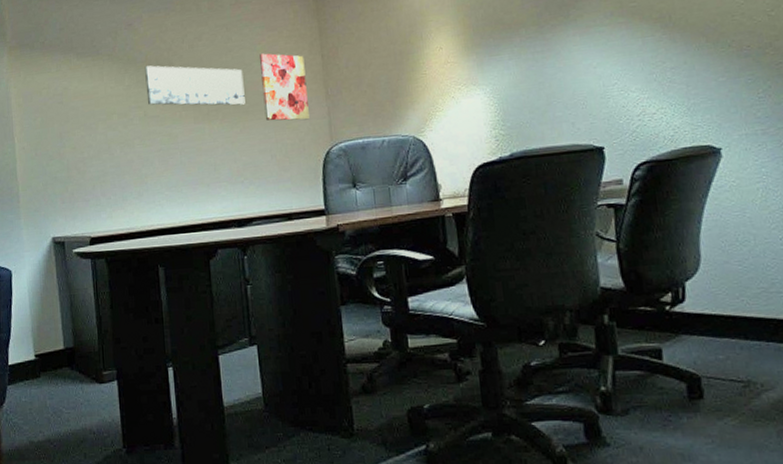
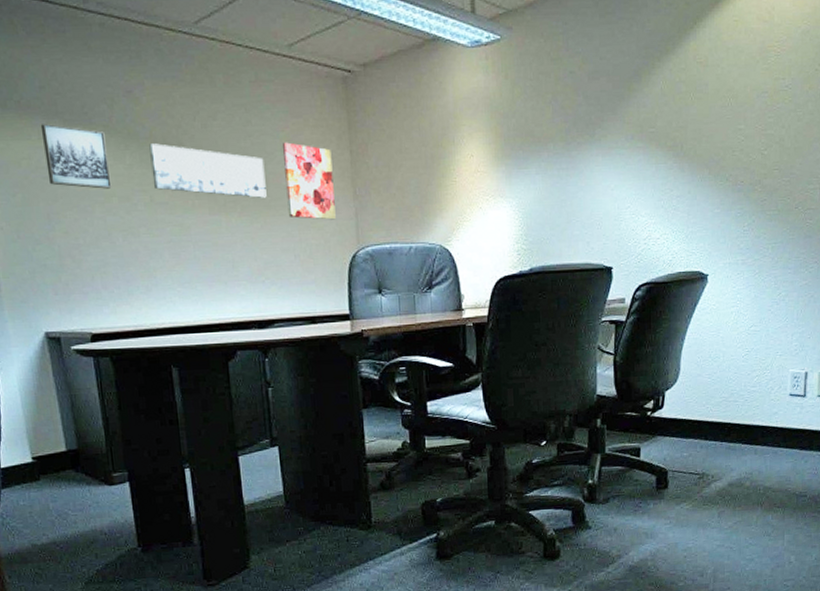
wall art: none [59,58,113,109] -> present [40,124,112,189]

